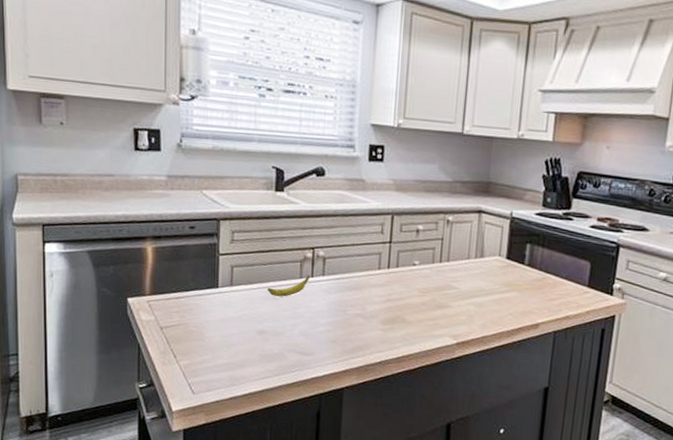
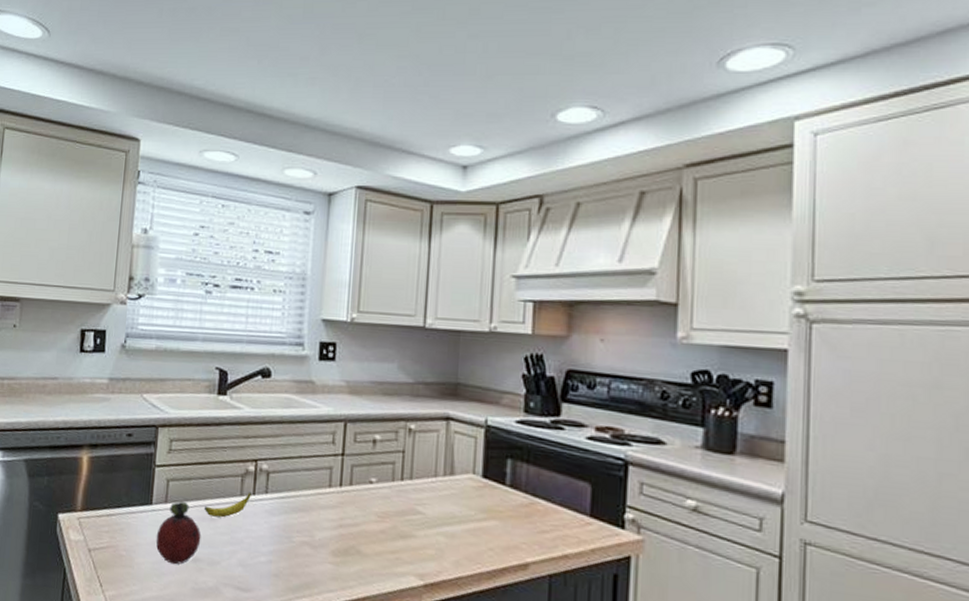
fruit: none [224,284,266,337] -> present [155,501,201,565]

